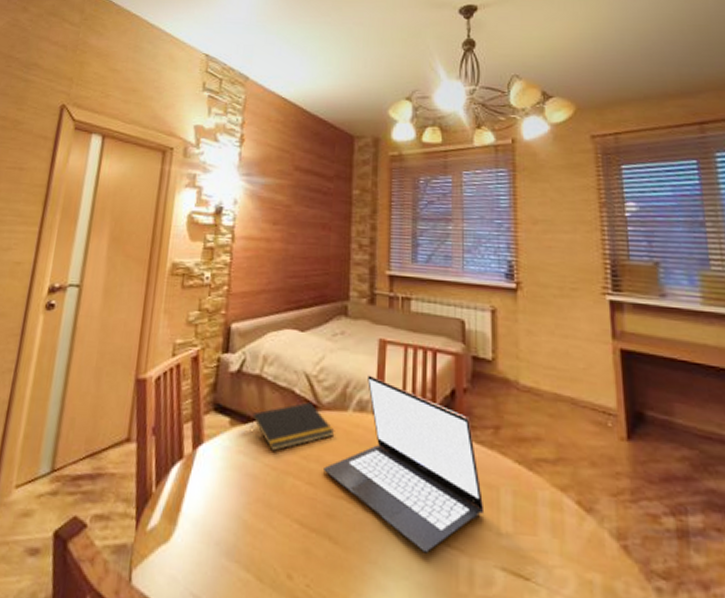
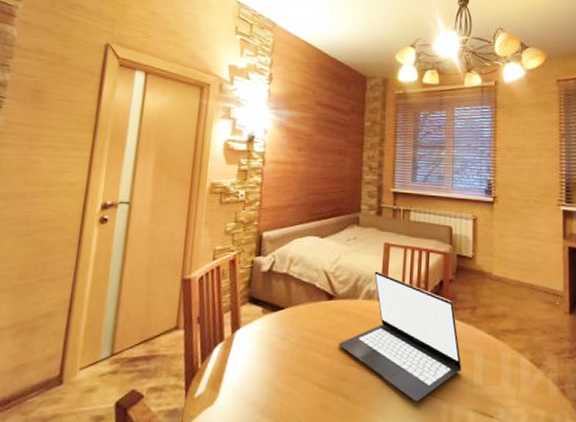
notepad: present [250,402,335,451] -> none [279,293,348,332]

